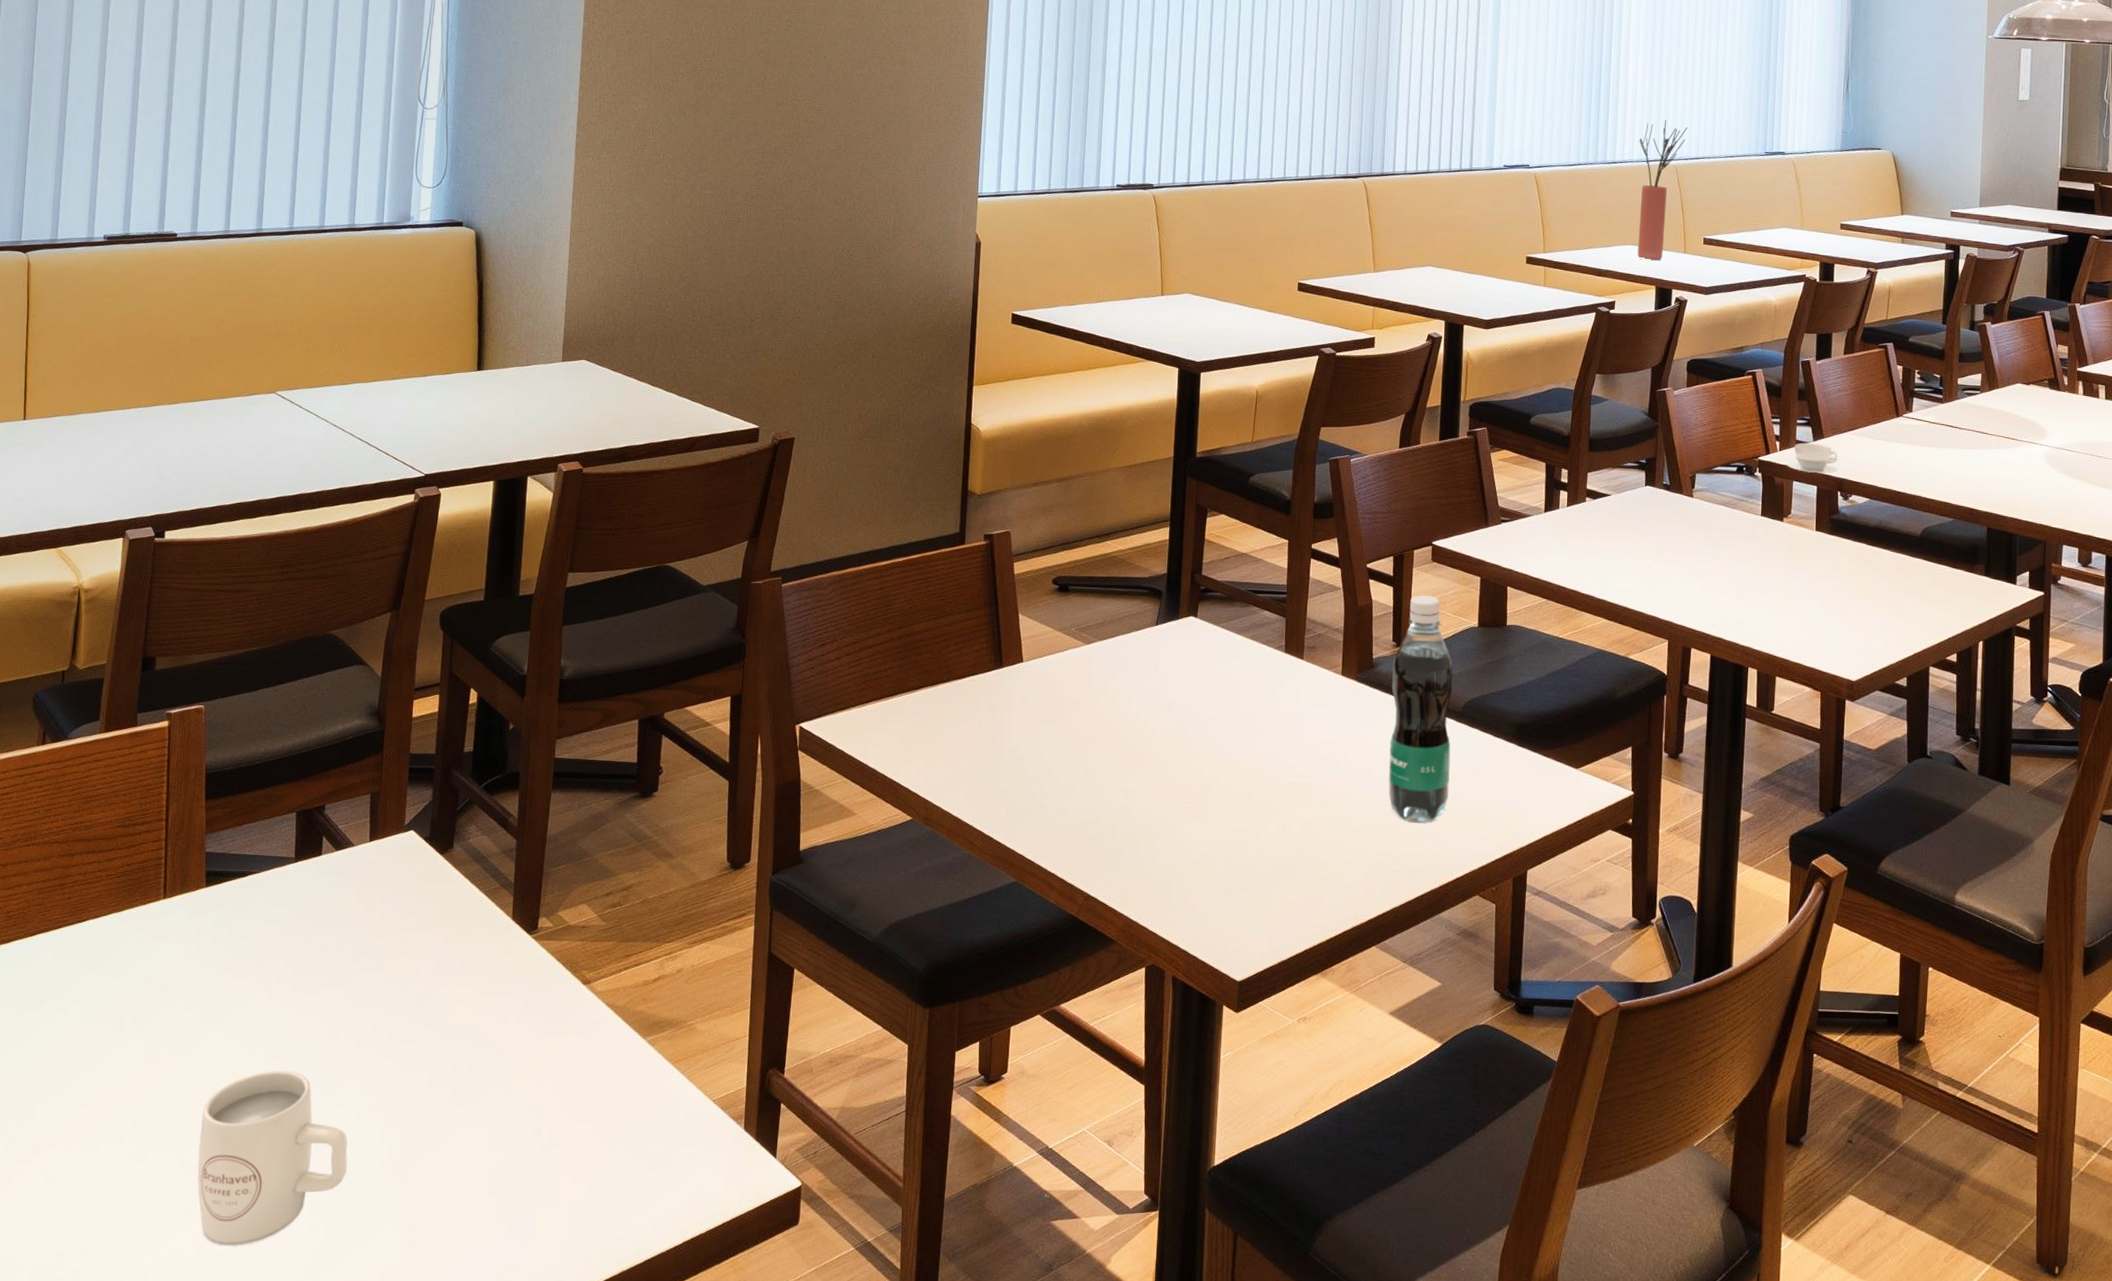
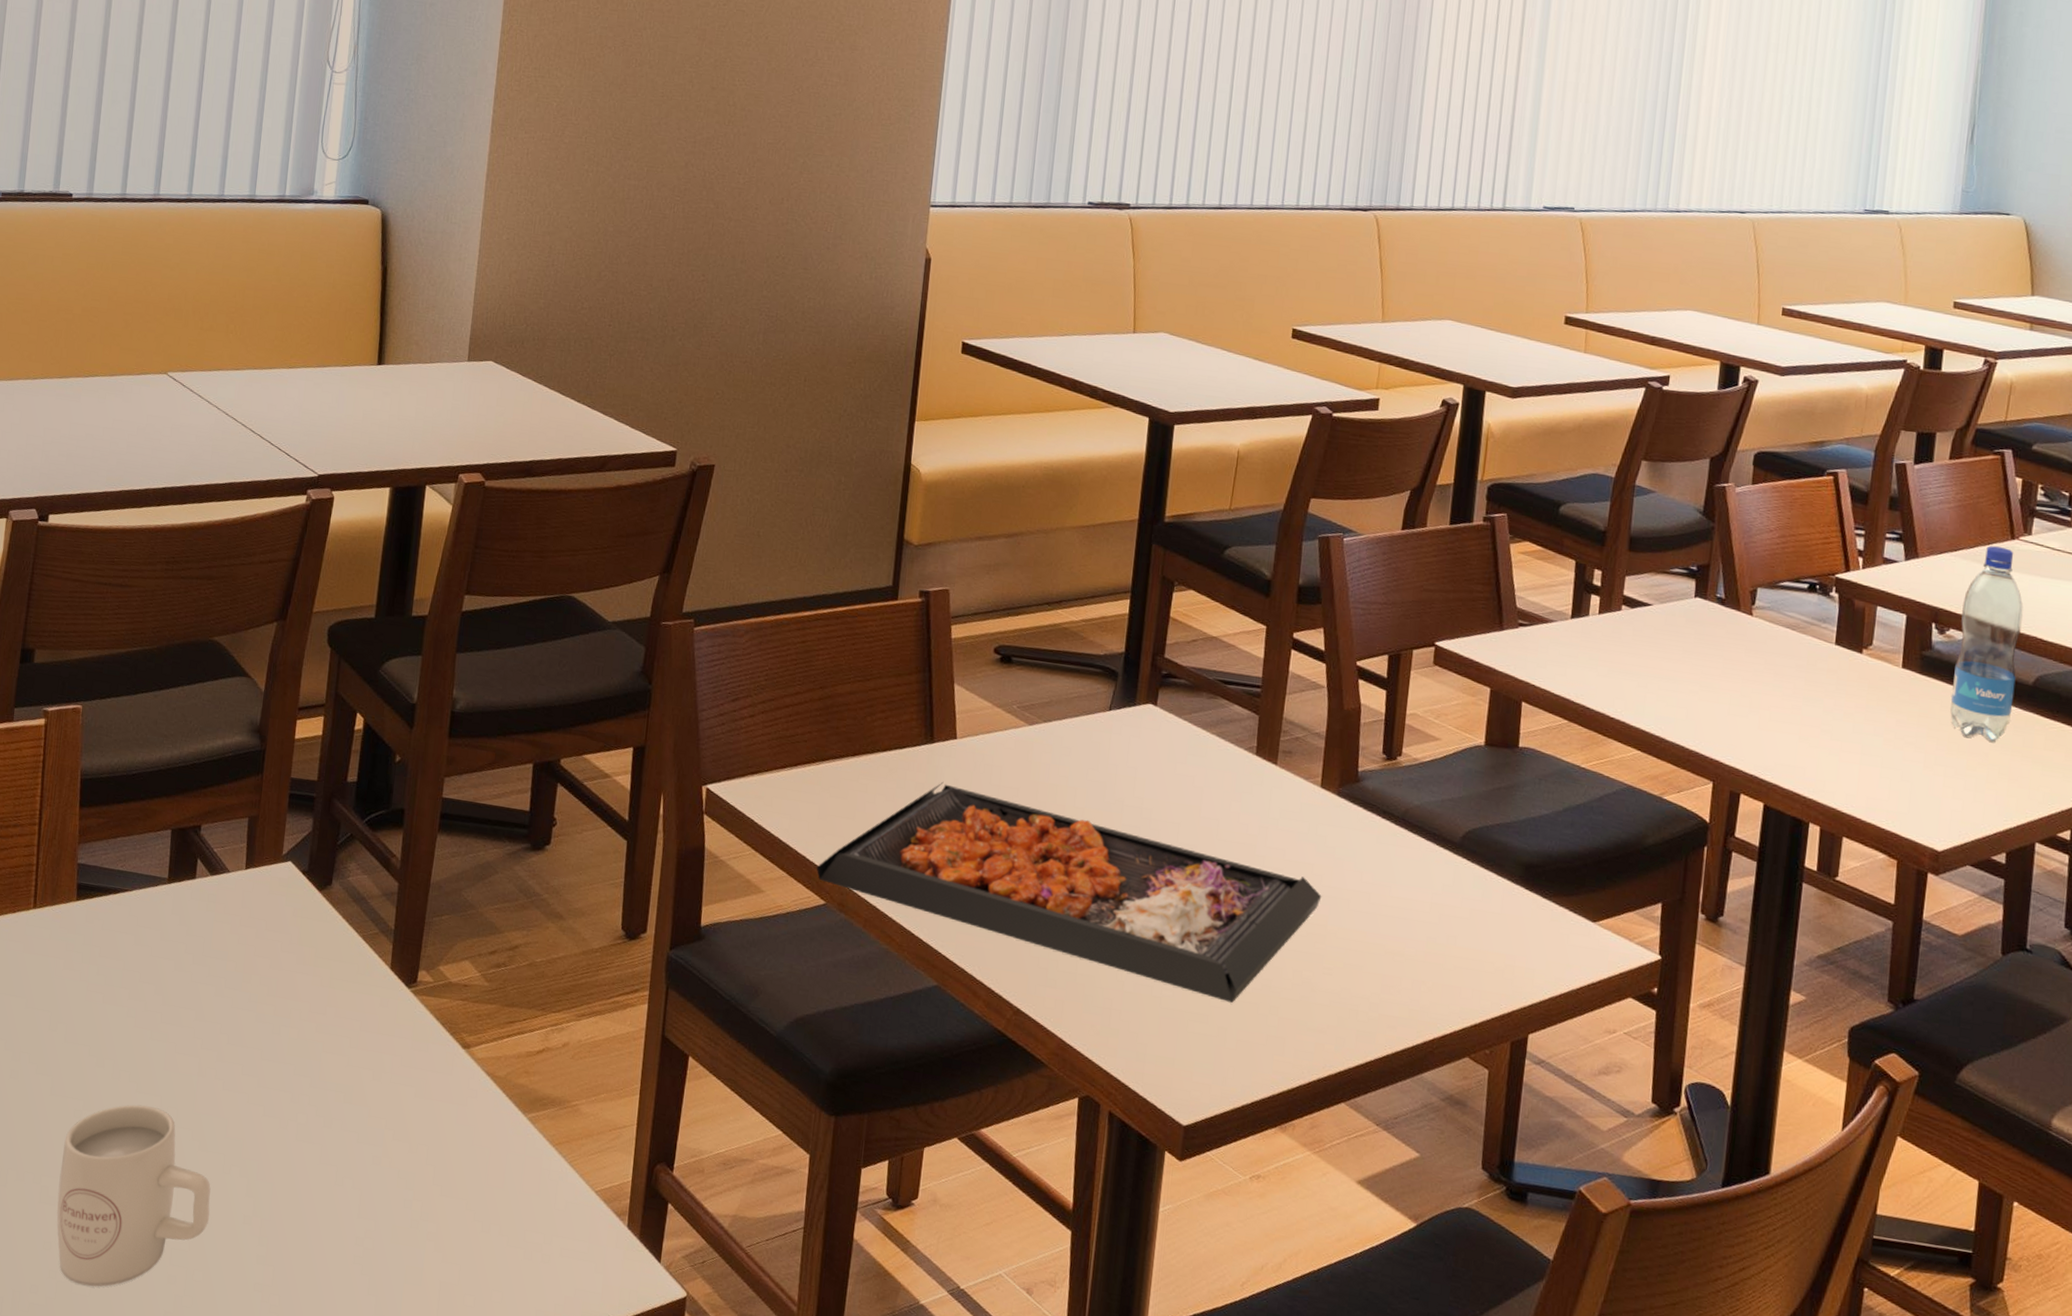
food tray: none [902,700,1347,869] -> present [816,781,1322,1003]
bottle: present [1388,594,1453,823] -> none [1368,702,1453,967]
vase: present [1637,120,1688,261] -> none [1700,164,1770,332]
teacup: present [1788,442,1838,474] -> none [1871,561,1935,601]
bottle: none [1856,423,1909,587] -> present [1950,546,2024,743]

